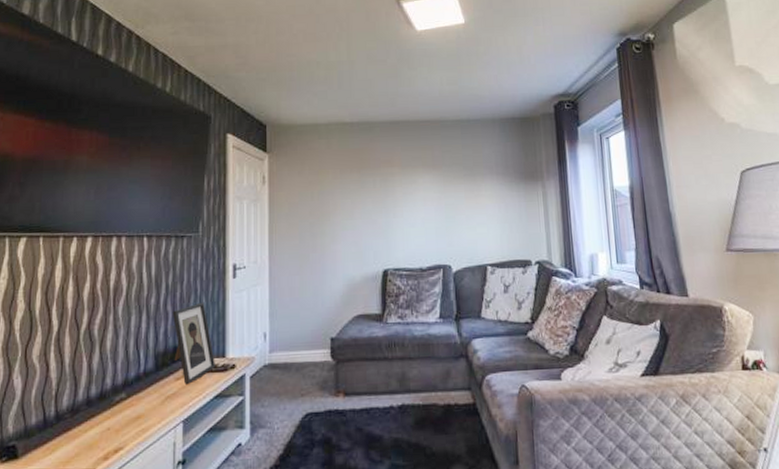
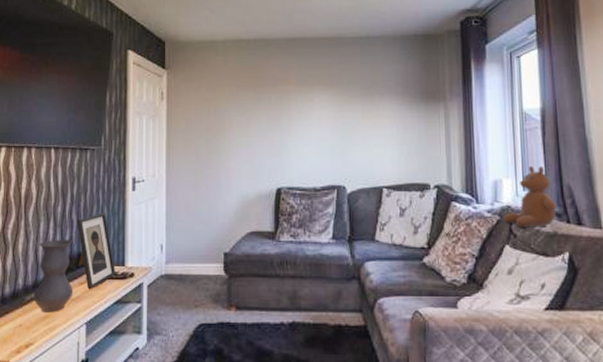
vase: none [124,332,169,414] -> present [34,239,74,314]
teddy bear: none [600,239,648,299] -> present [503,165,557,228]

